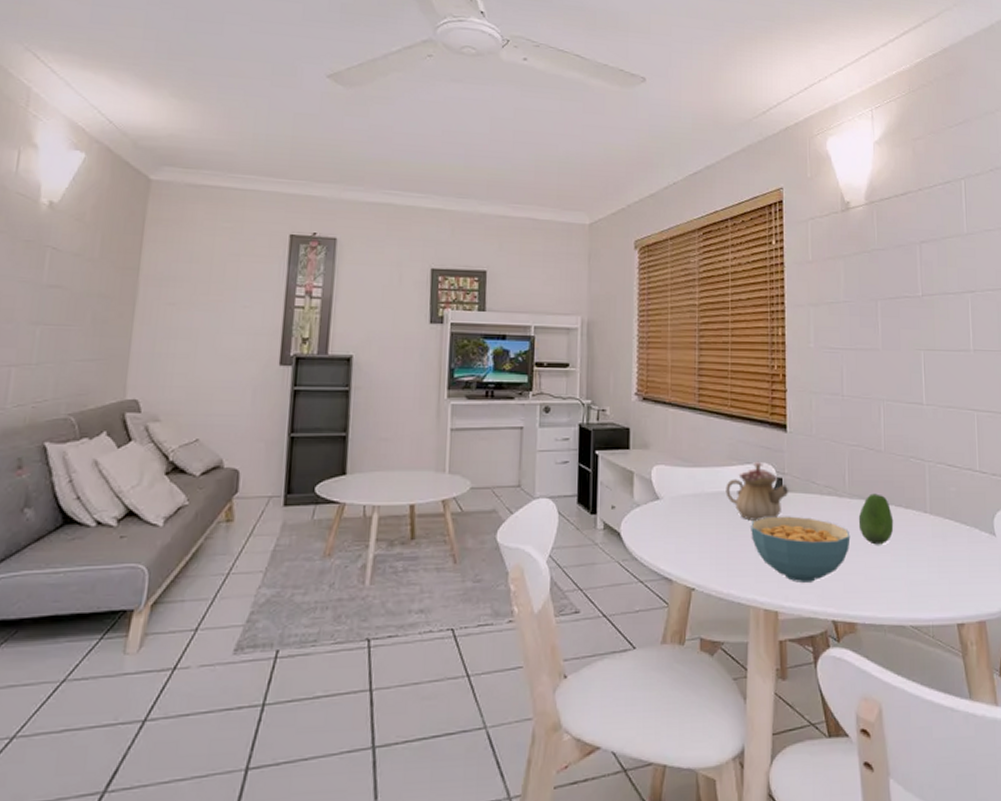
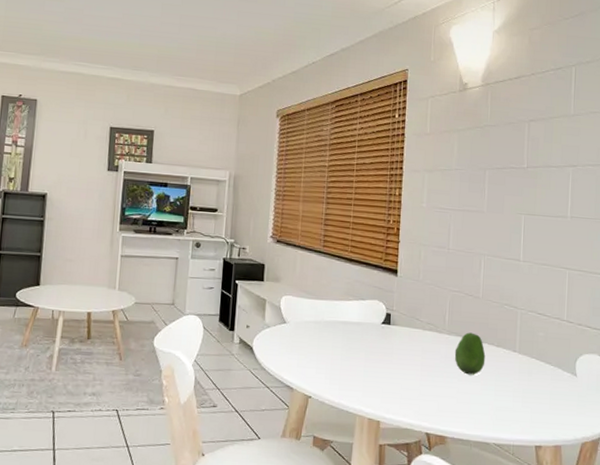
teapot: present [726,461,789,521] -> none [342,298,396,347]
cereal bowl: present [751,516,851,583] -> none [361,344,447,400]

